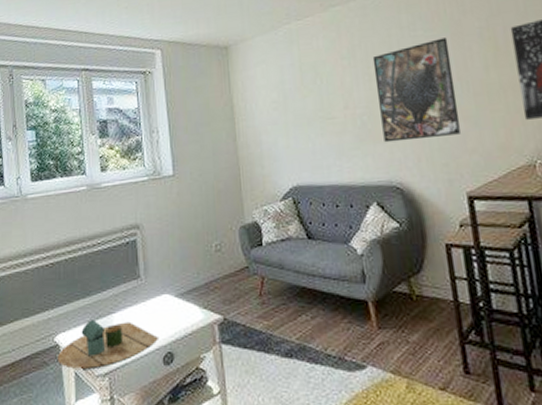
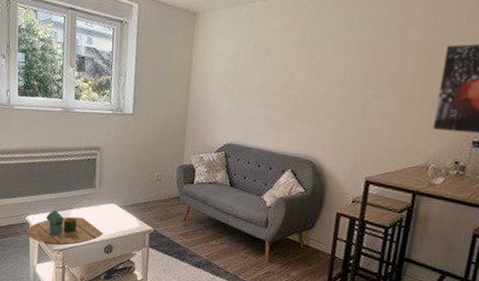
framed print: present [372,37,462,143] -> none [310,43,389,130]

